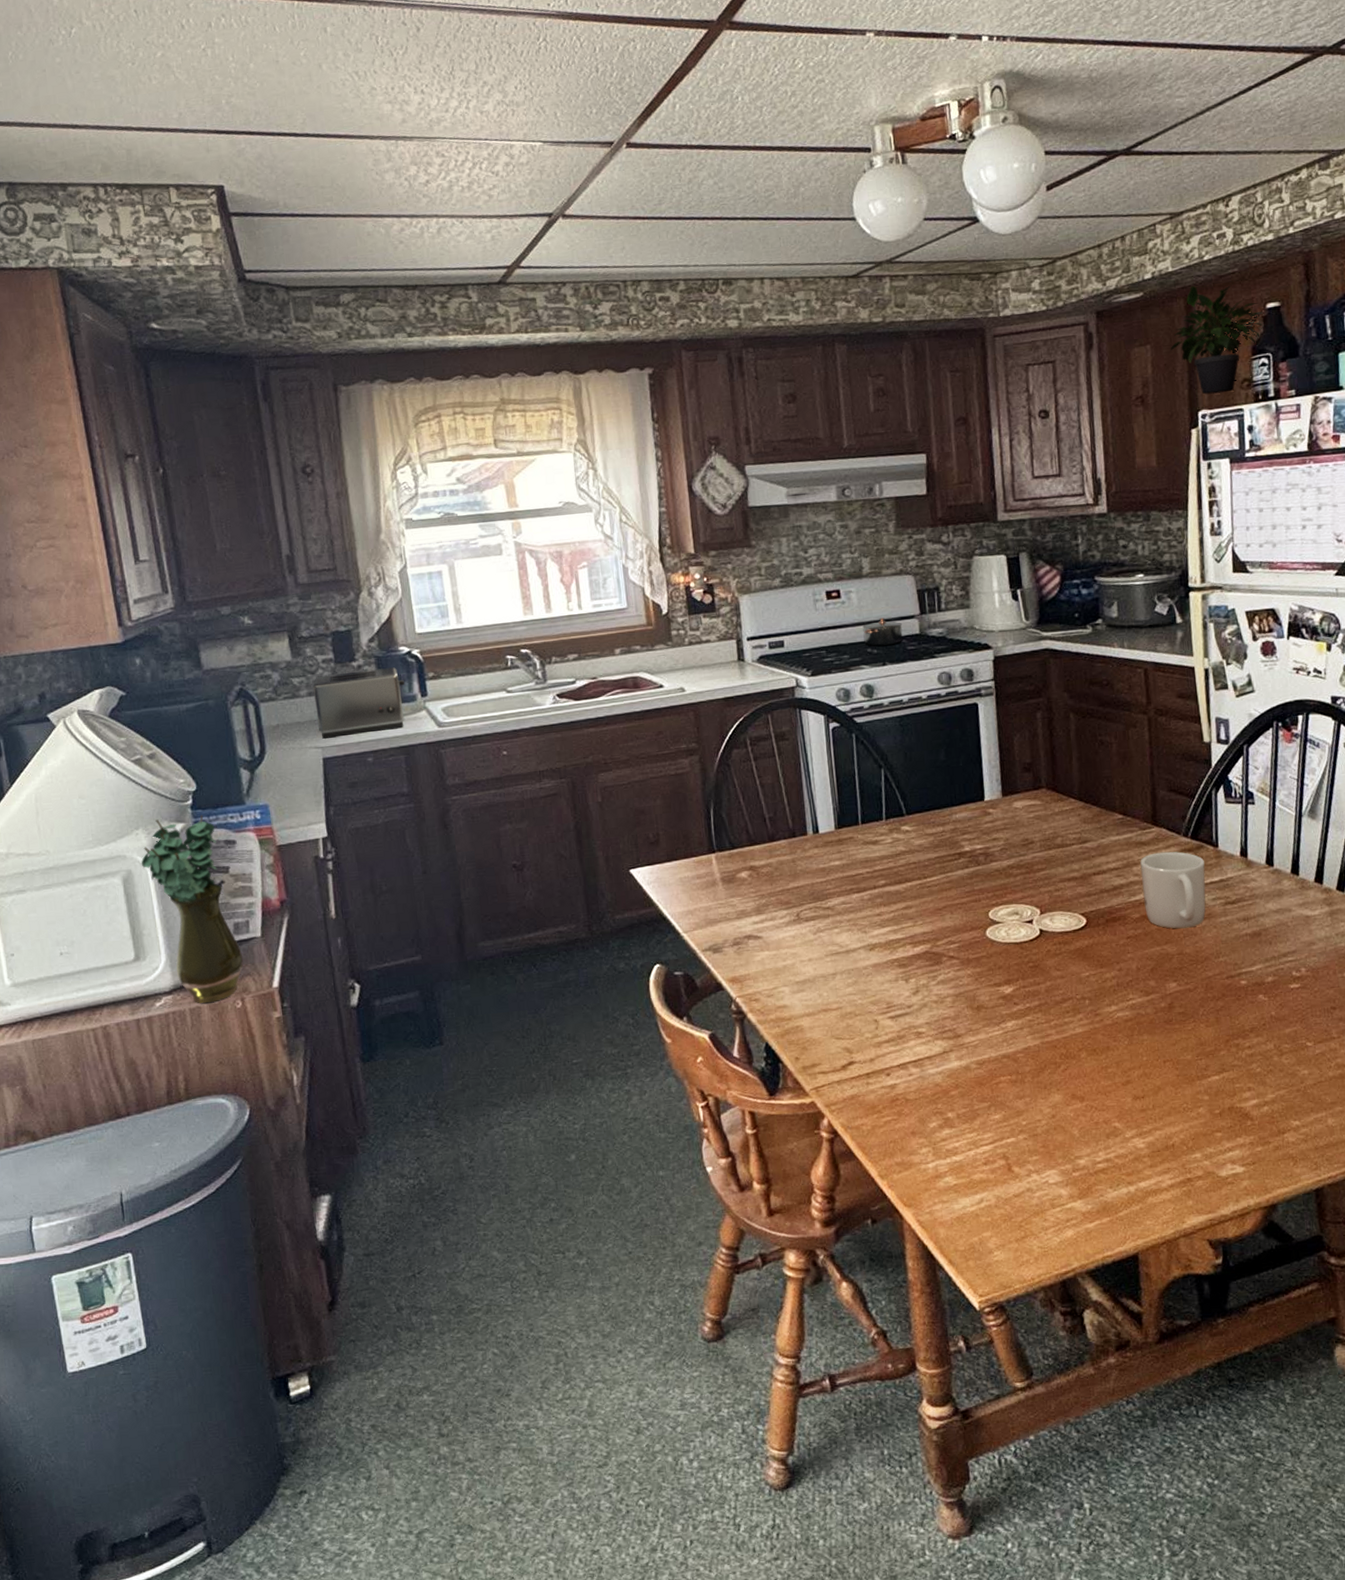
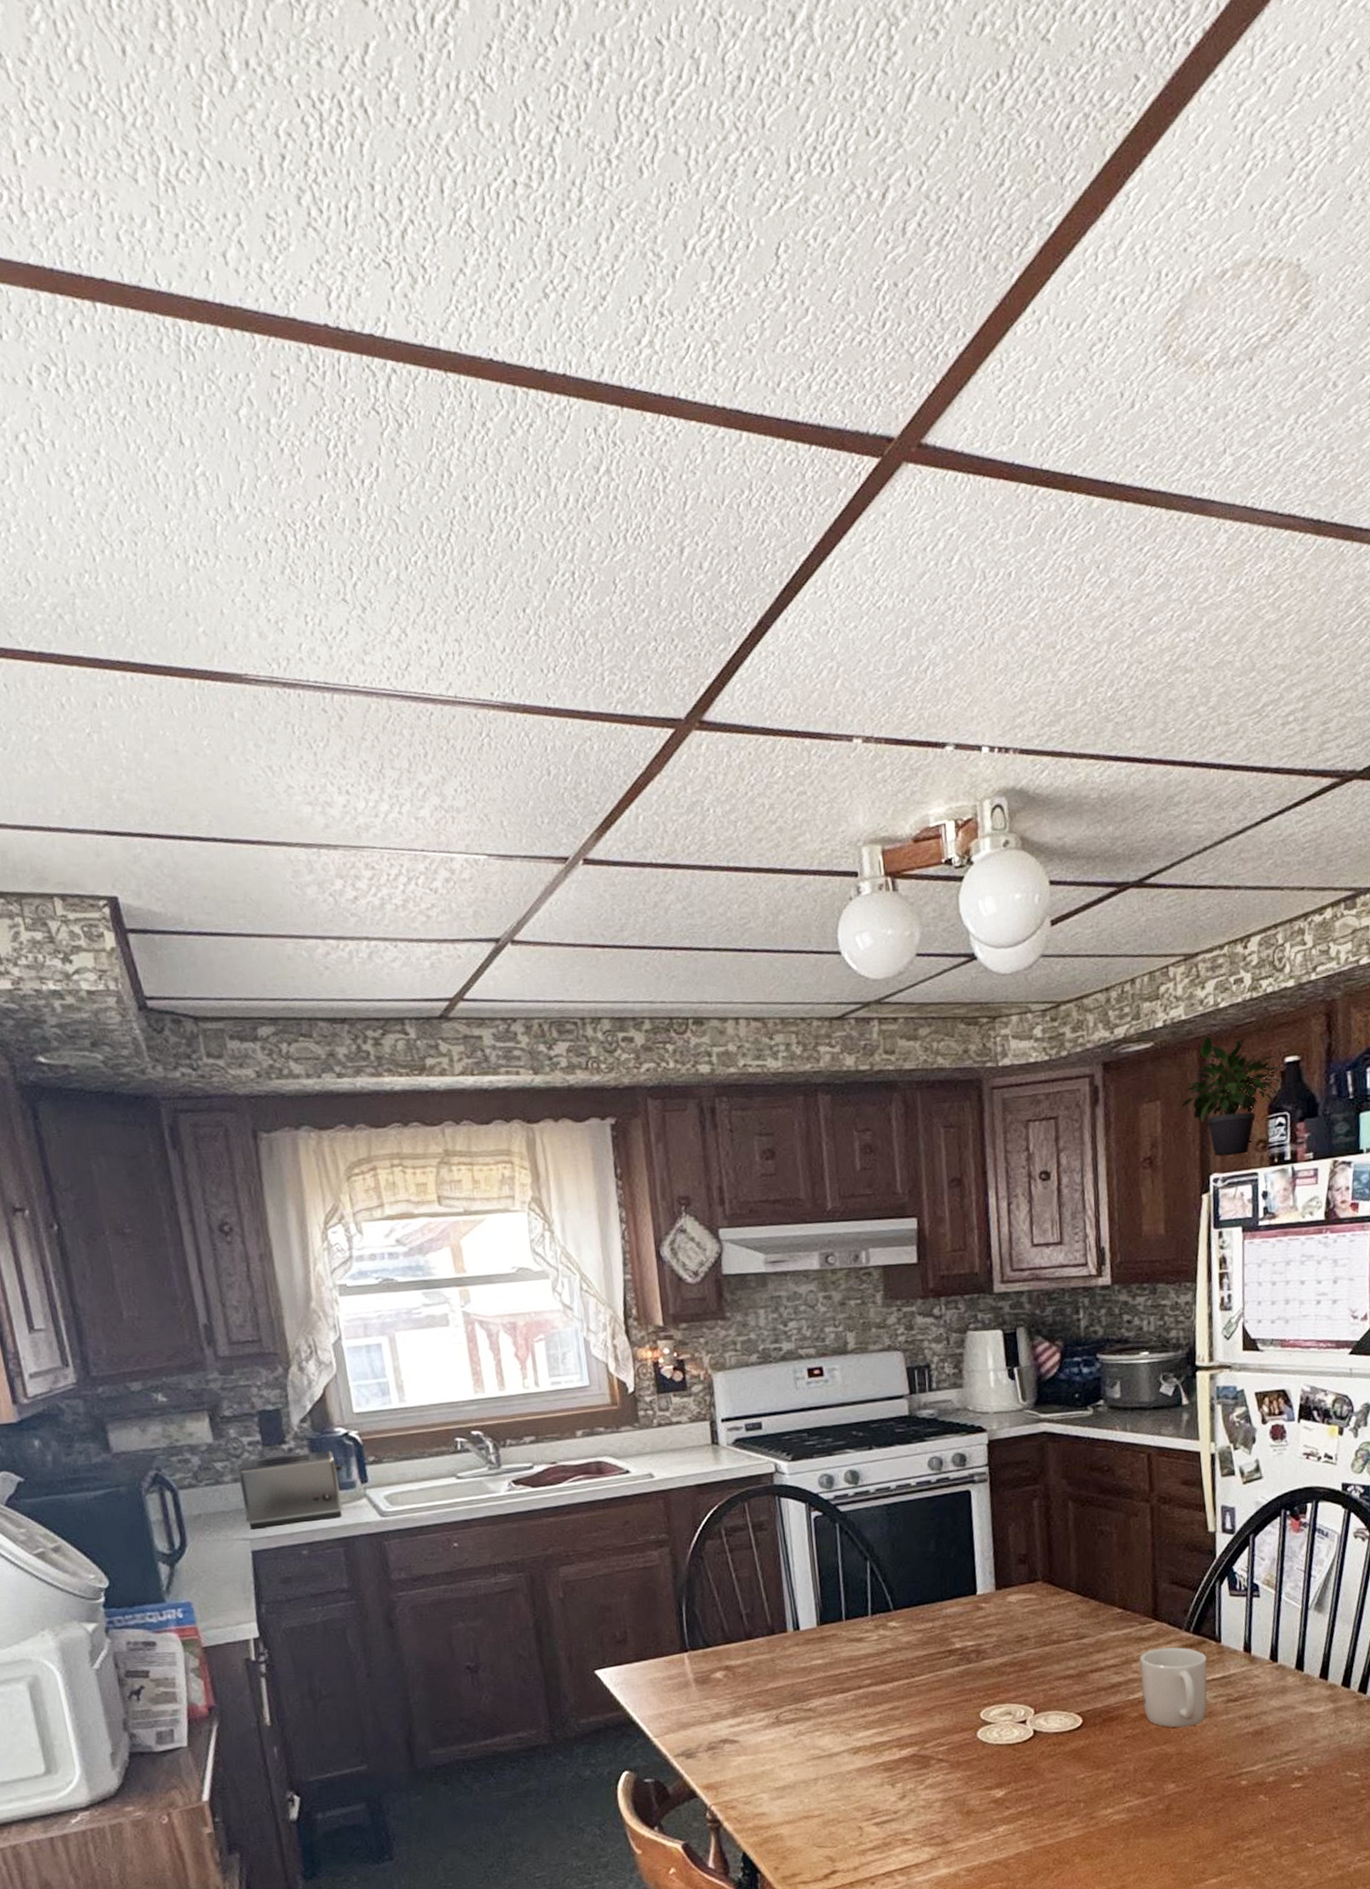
vase: present [141,815,243,1004] -> none [49,1614,169,1820]
cooking pot: present [862,617,903,648] -> none [847,1397,891,1430]

